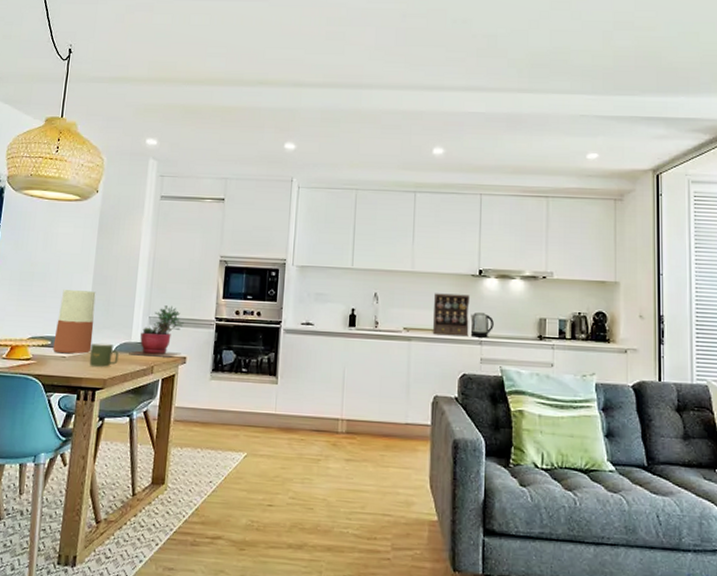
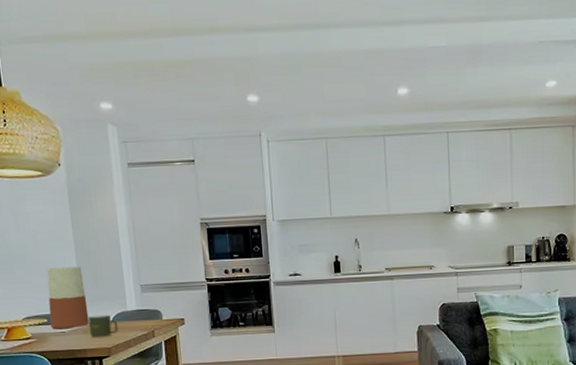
succulent plant: present [129,305,185,358] -> none [127,272,179,323]
spice rack: present [432,293,470,337] -> none [411,231,445,272]
kettle: present [470,311,494,338] -> none [446,245,467,270]

